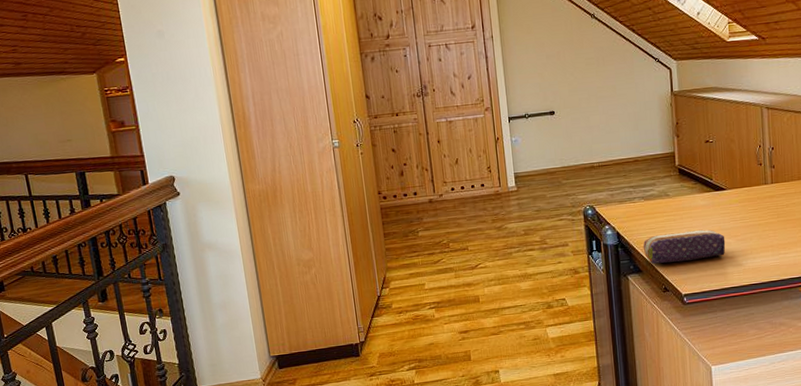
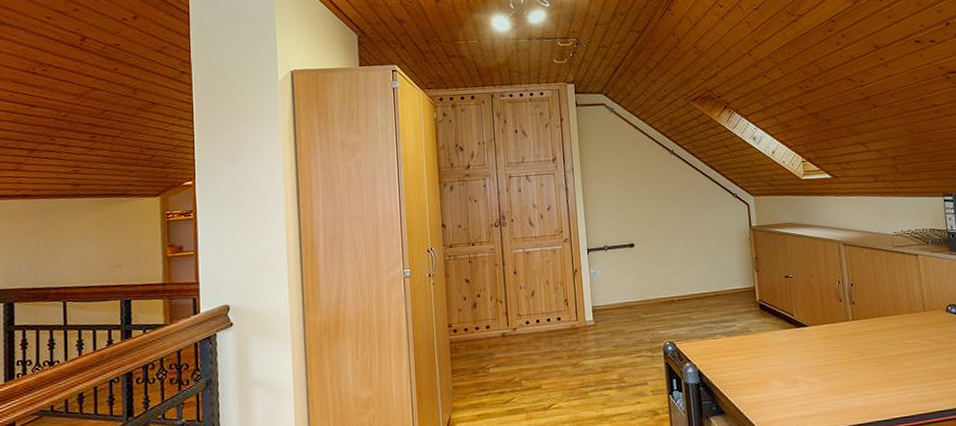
pencil case: present [643,230,726,264] -> none [725,368,811,405]

